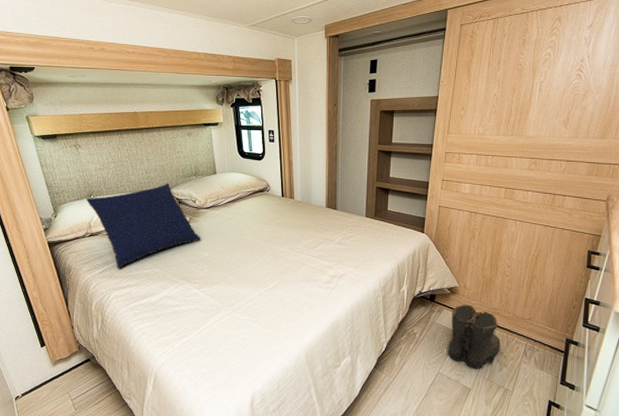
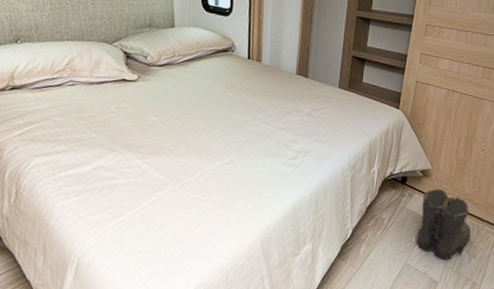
cushion: present [87,183,201,269] -> none [11,33,150,131]

